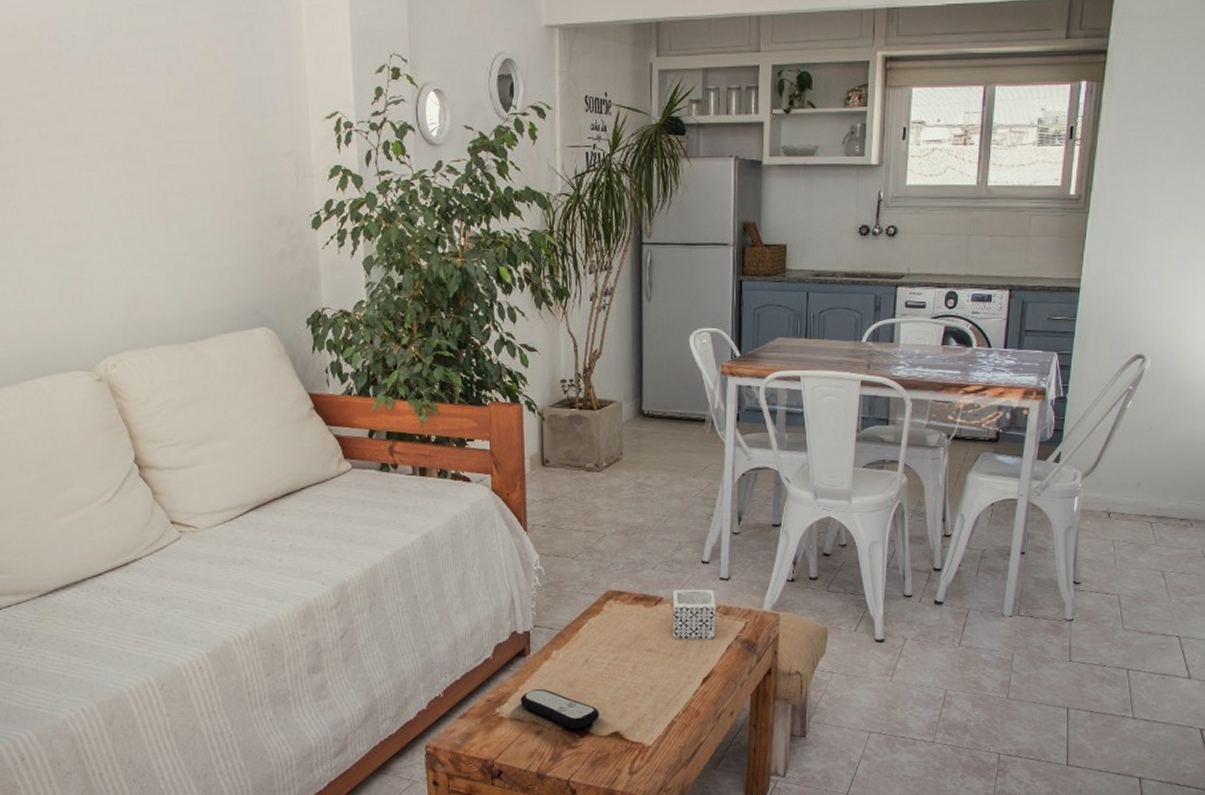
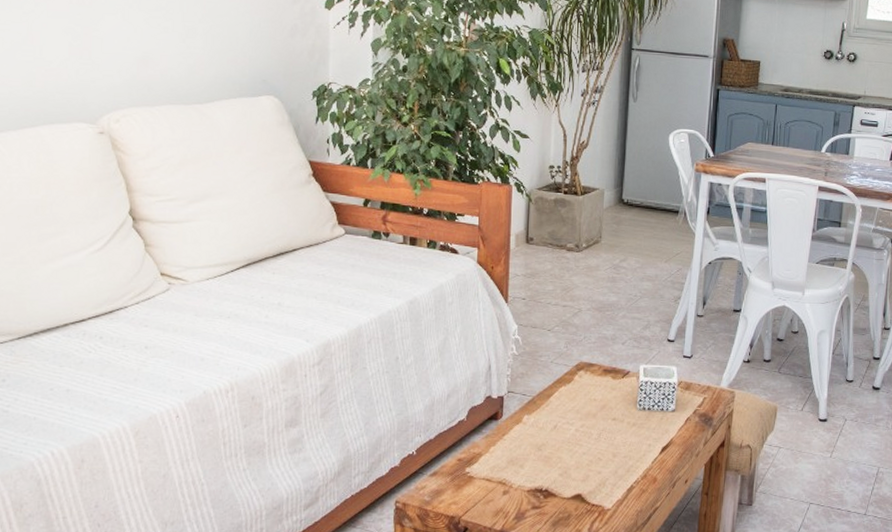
remote control: present [520,689,599,729] -> none [490,451,564,490]

